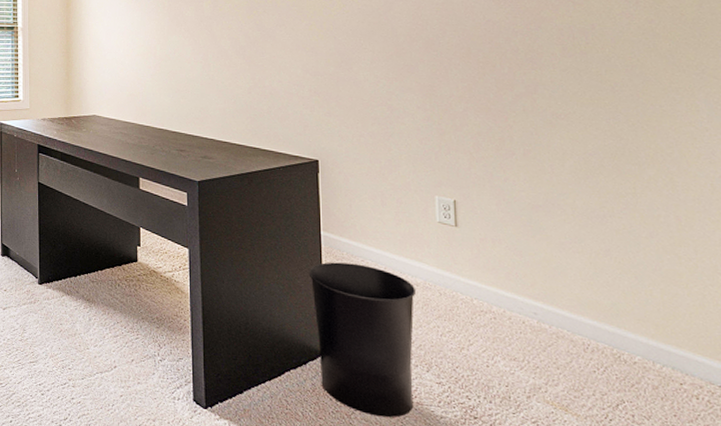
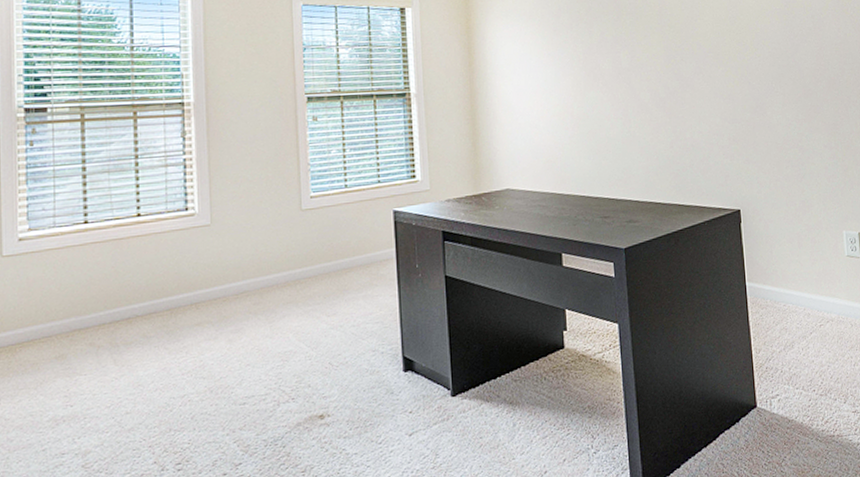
waste bin: present [308,262,416,418] -> none [736,309,835,458]

